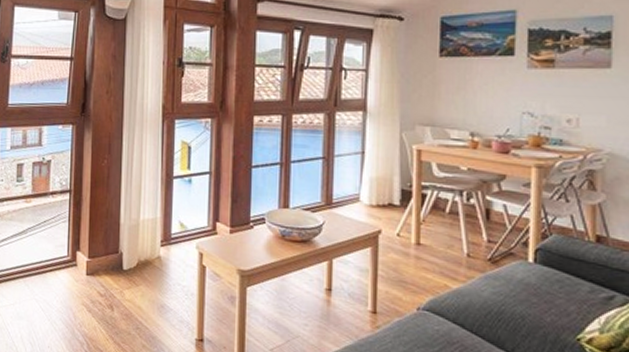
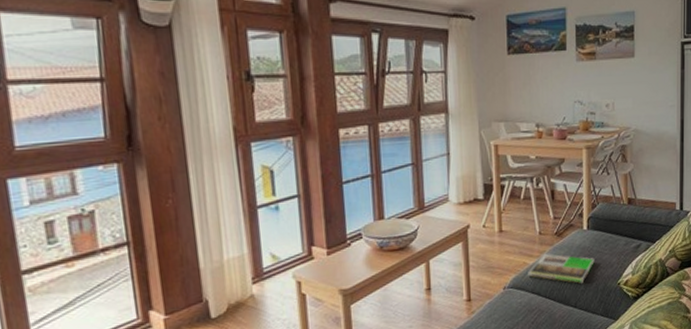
magazine: none [449,279,543,327] -> present [528,253,595,284]

